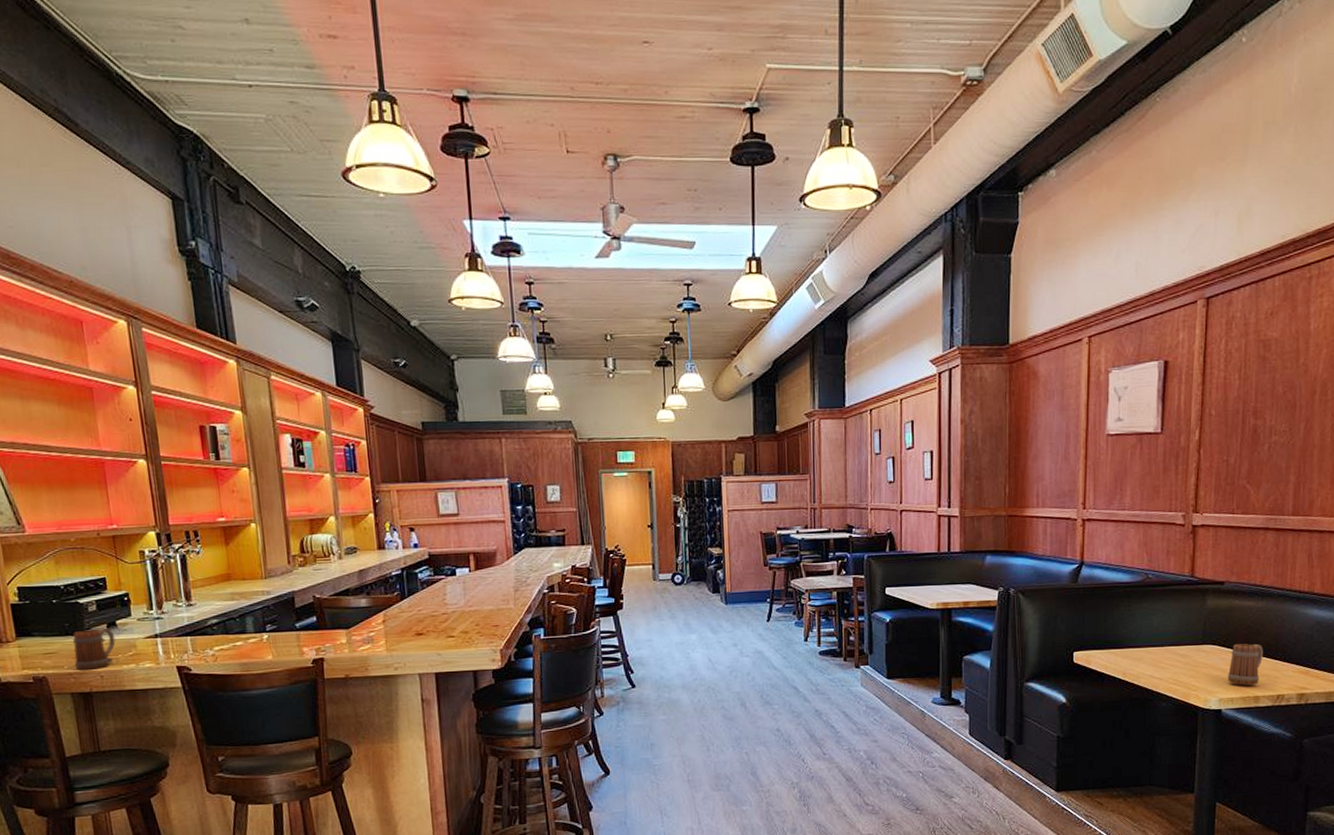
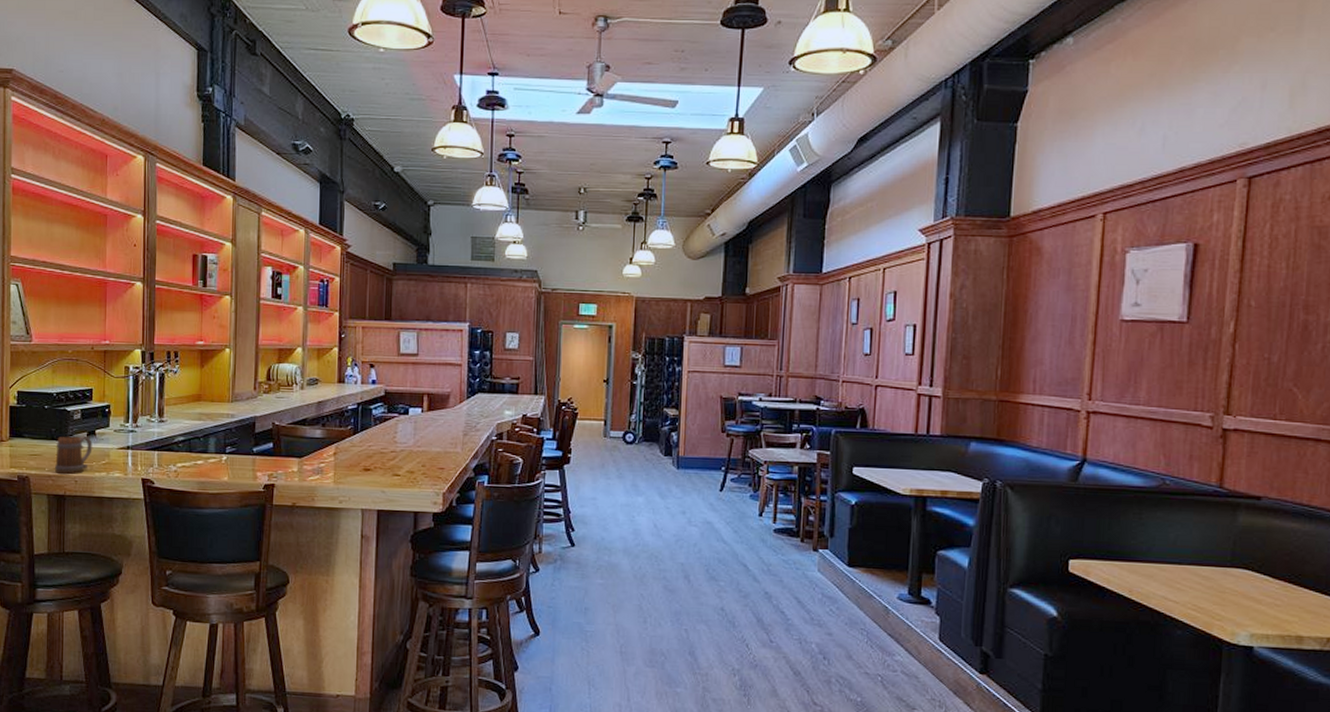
beer mug: present [1227,644,1263,685] -> none [1261,571,1310,622]

